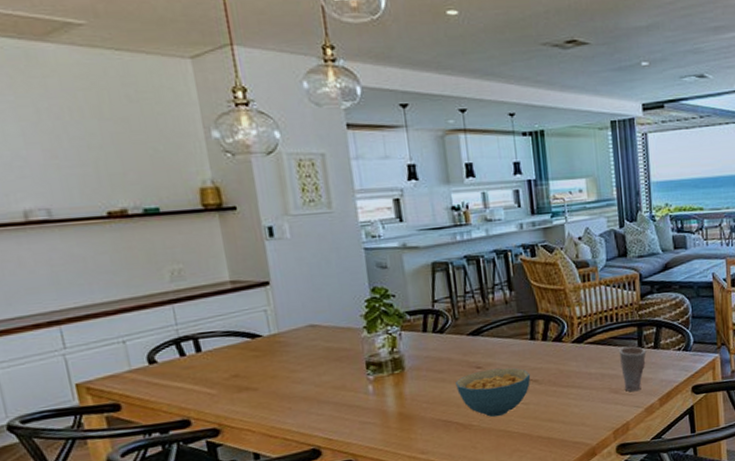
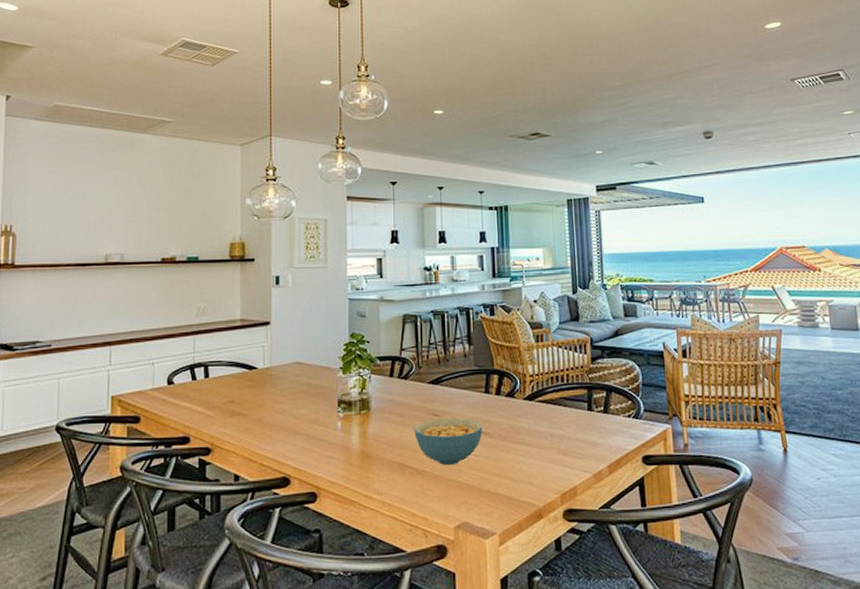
cup: present [618,345,646,392] -> none [568,408,596,455]

